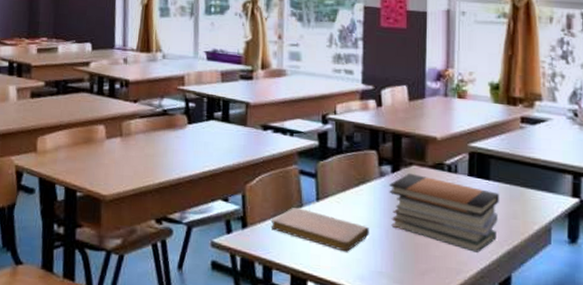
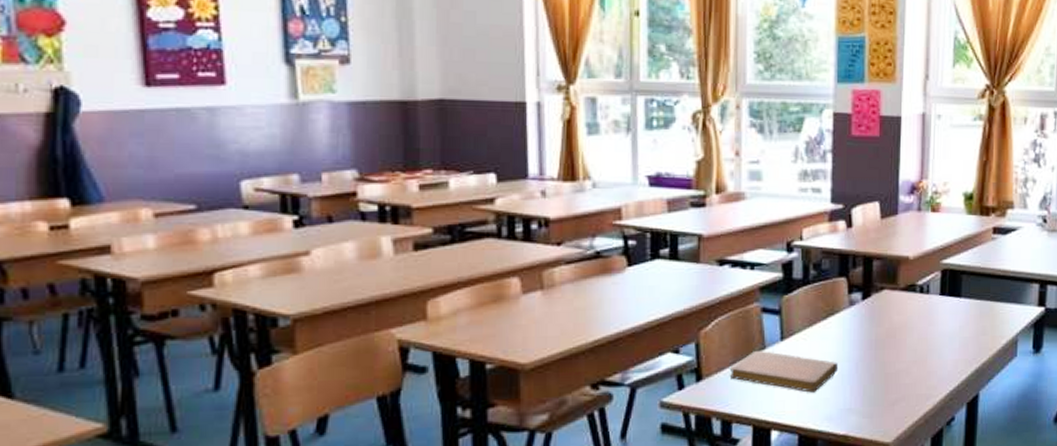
book stack: present [389,172,499,253] -> none [859,298,970,375]

